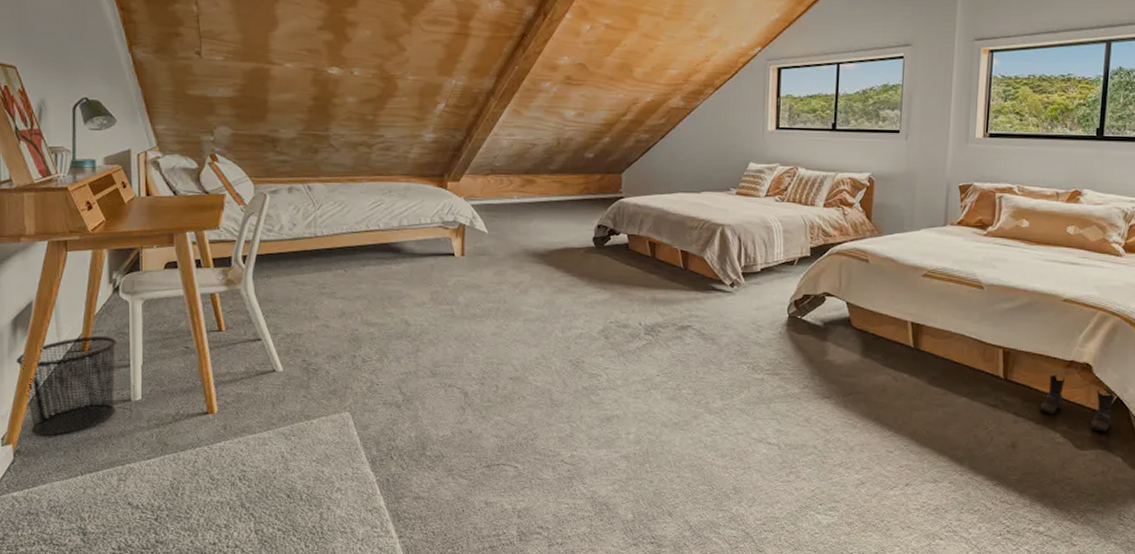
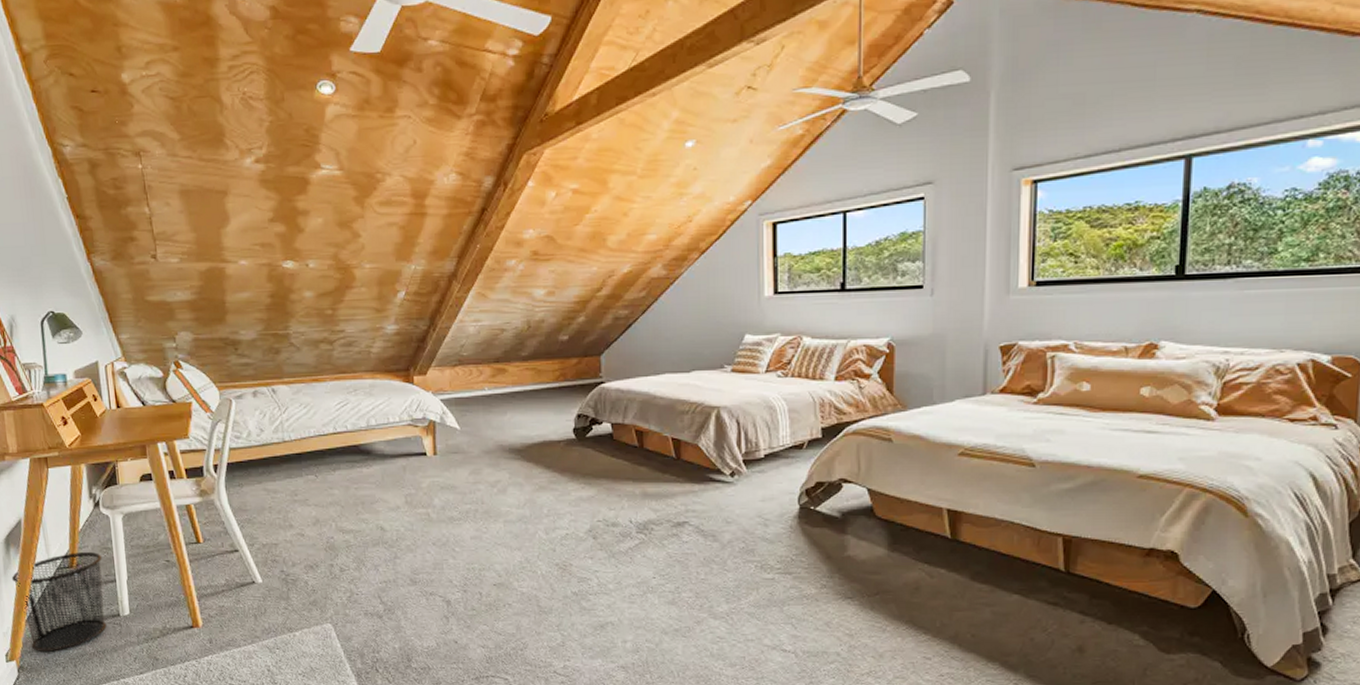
boots: present [1039,375,1115,432] -> none [1112,566,1210,632]

